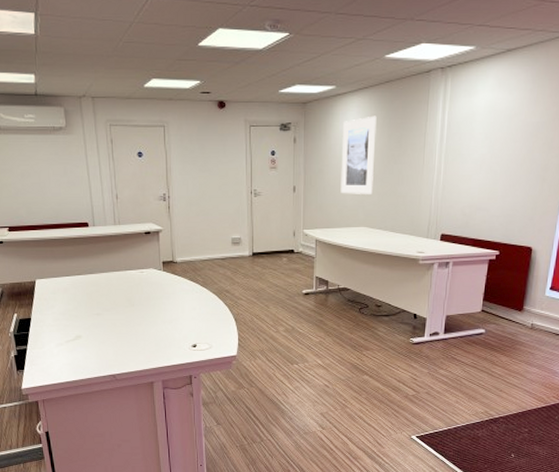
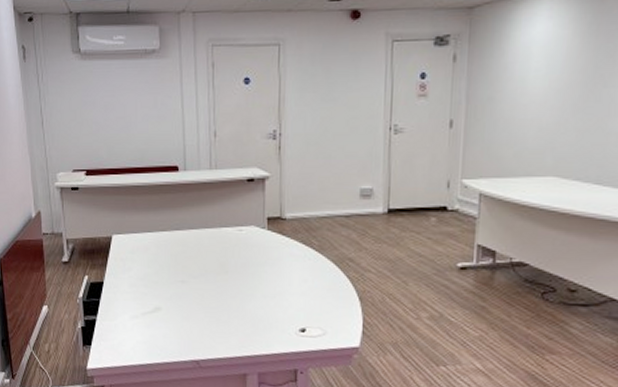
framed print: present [340,115,377,194] -> none [519,21,578,131]

